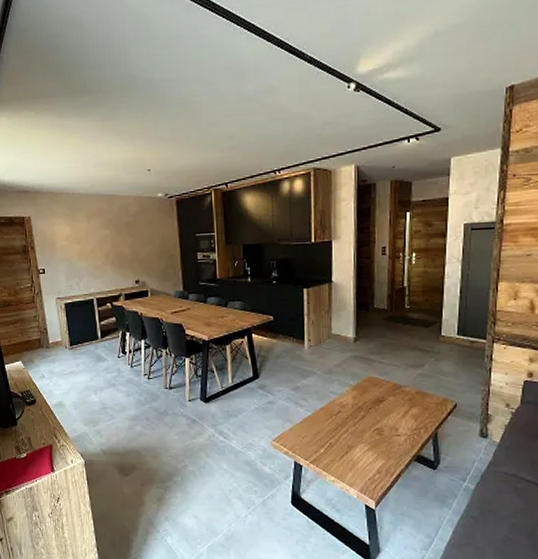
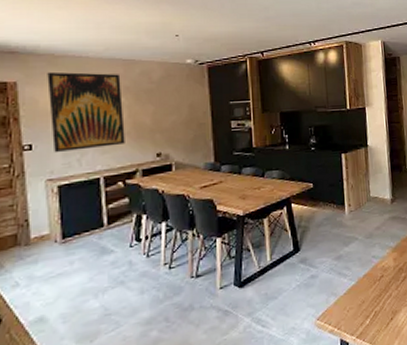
wall art: none [51,207,111,277] -> present [47,71,125,153]

